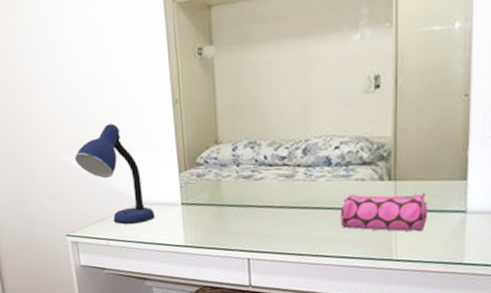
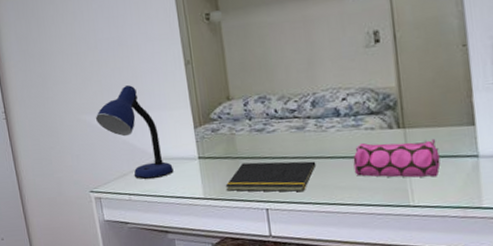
notepad: none [207,210,302,243] -> present [225,161,317,192]

